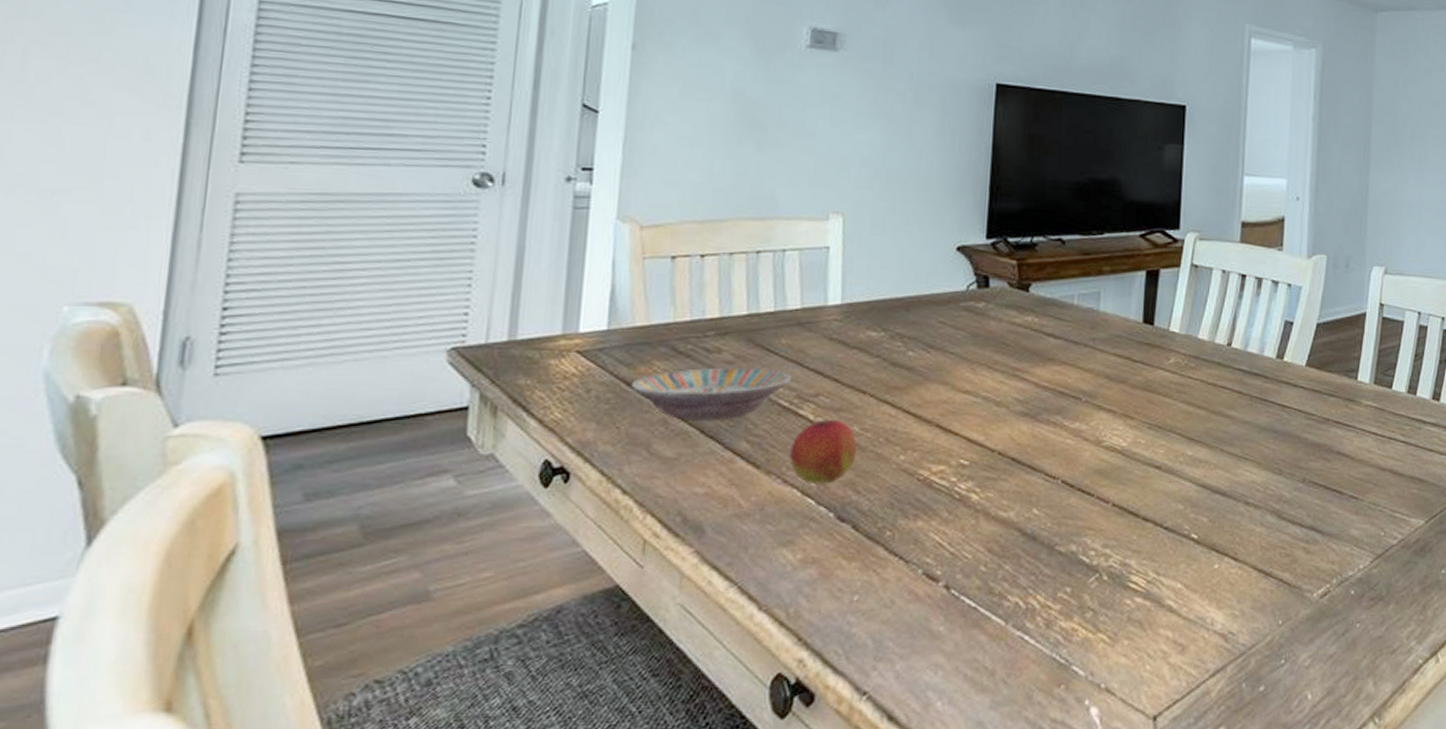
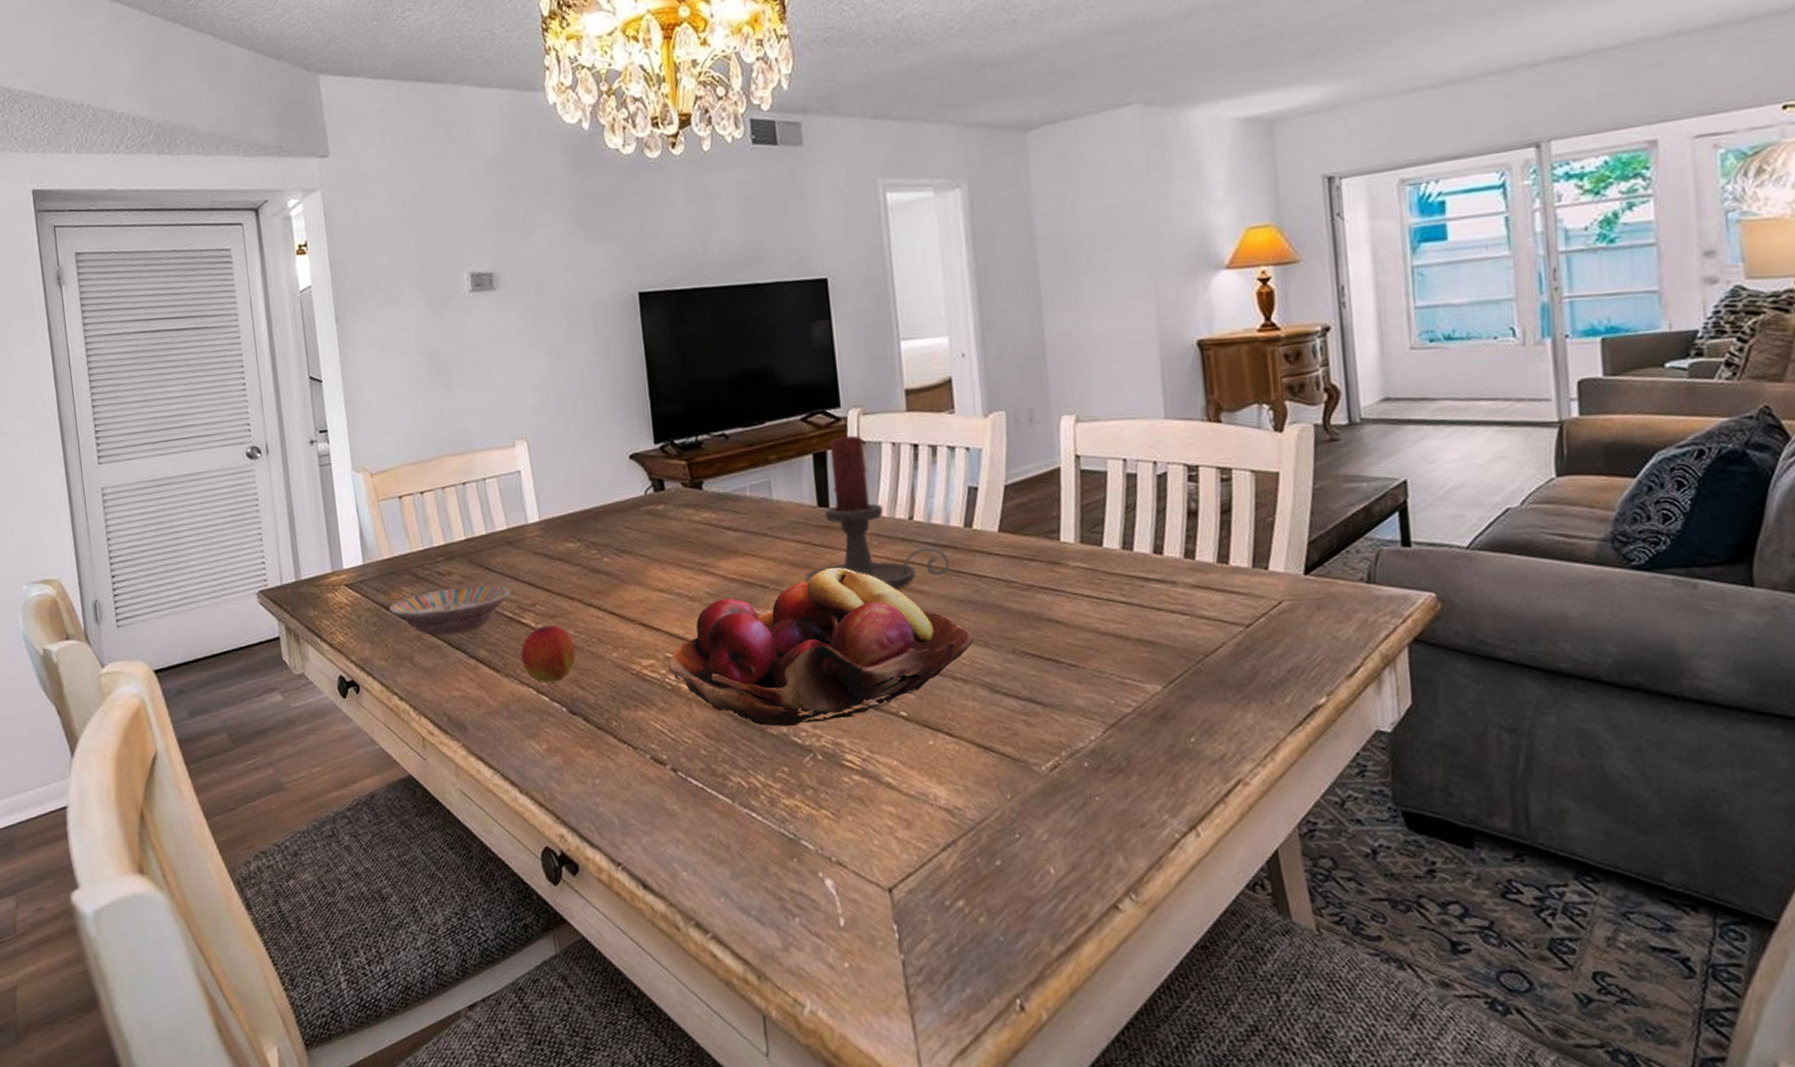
fruit basket: none [959,386,1270,544] -> present [668,567,974,727]
candle holder: none [1118,257,1259,413] -> present [804,435,950,590]

